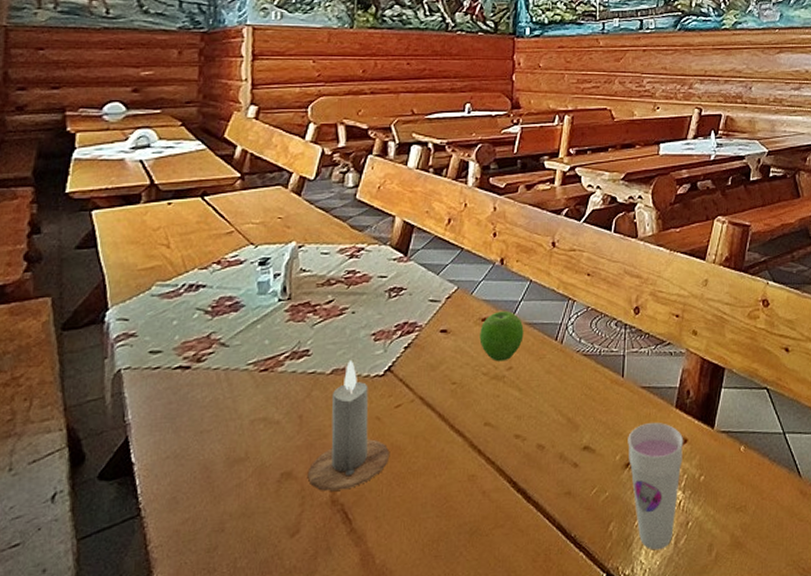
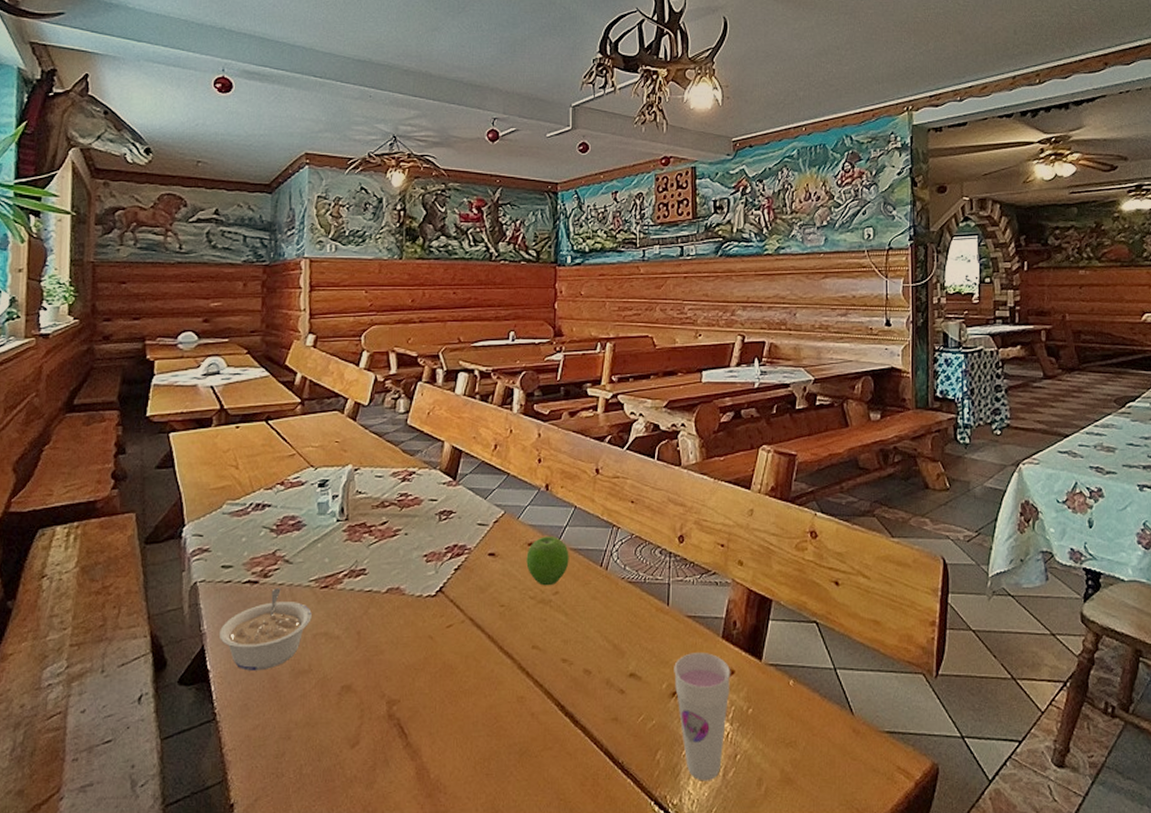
legume: none [146,373,250,462] -> present [220,588,312,671]
candle: present [307,361,390,491] -> none [365,581,443,705]

